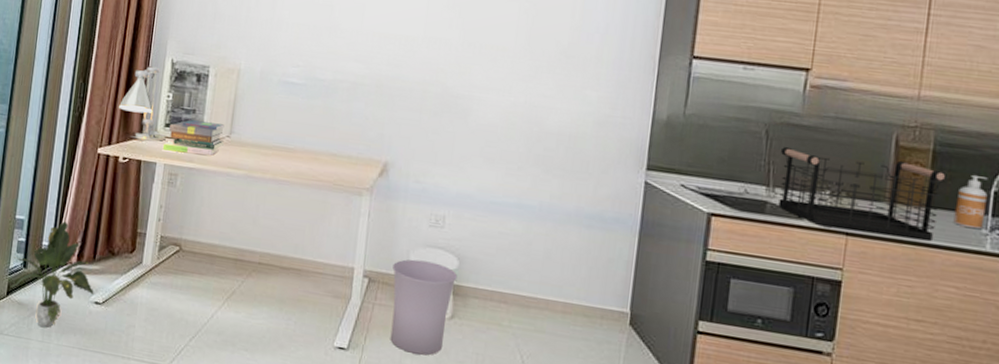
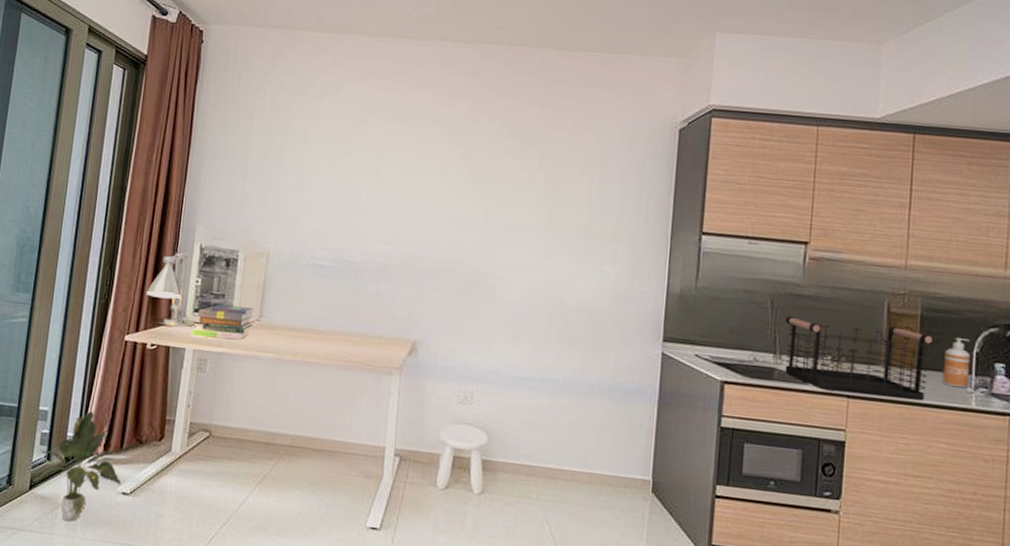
waste bin: present [390,259,458,355] -> none [422,436,487,531]

